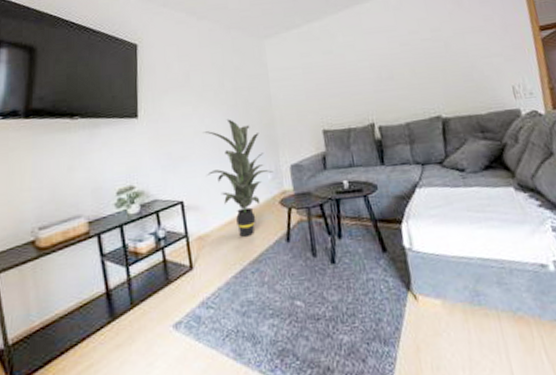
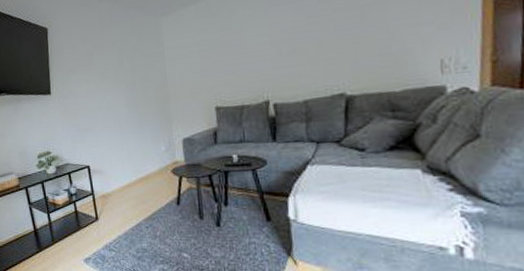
indoor plant: present [202,119,274,238] -> none [105,95,167,199]

